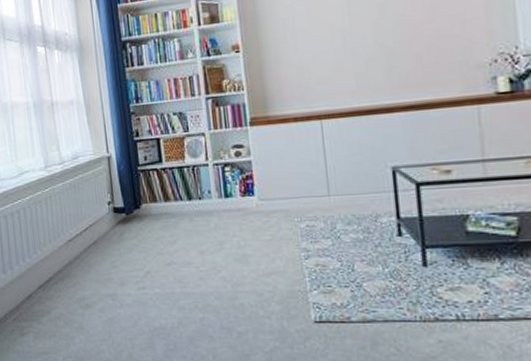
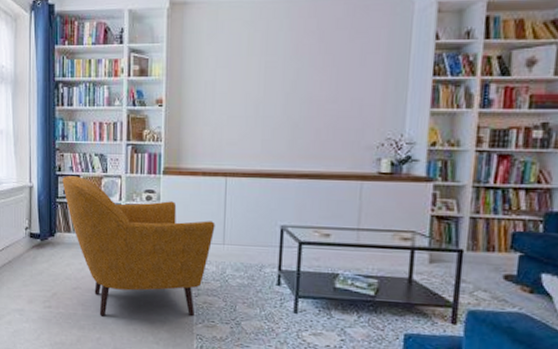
armchair: none [141,139,317,293] -> present [62,176,215,317]

